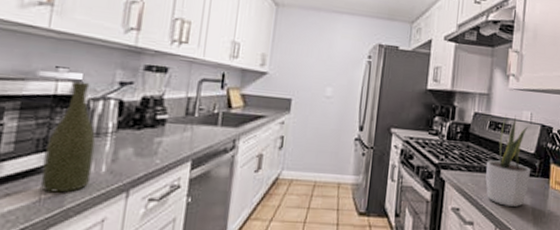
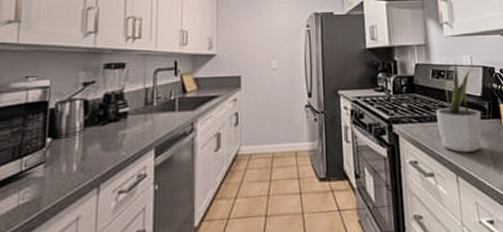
bottle: present [41,81,96,193] -> none [19,87,66,197]

